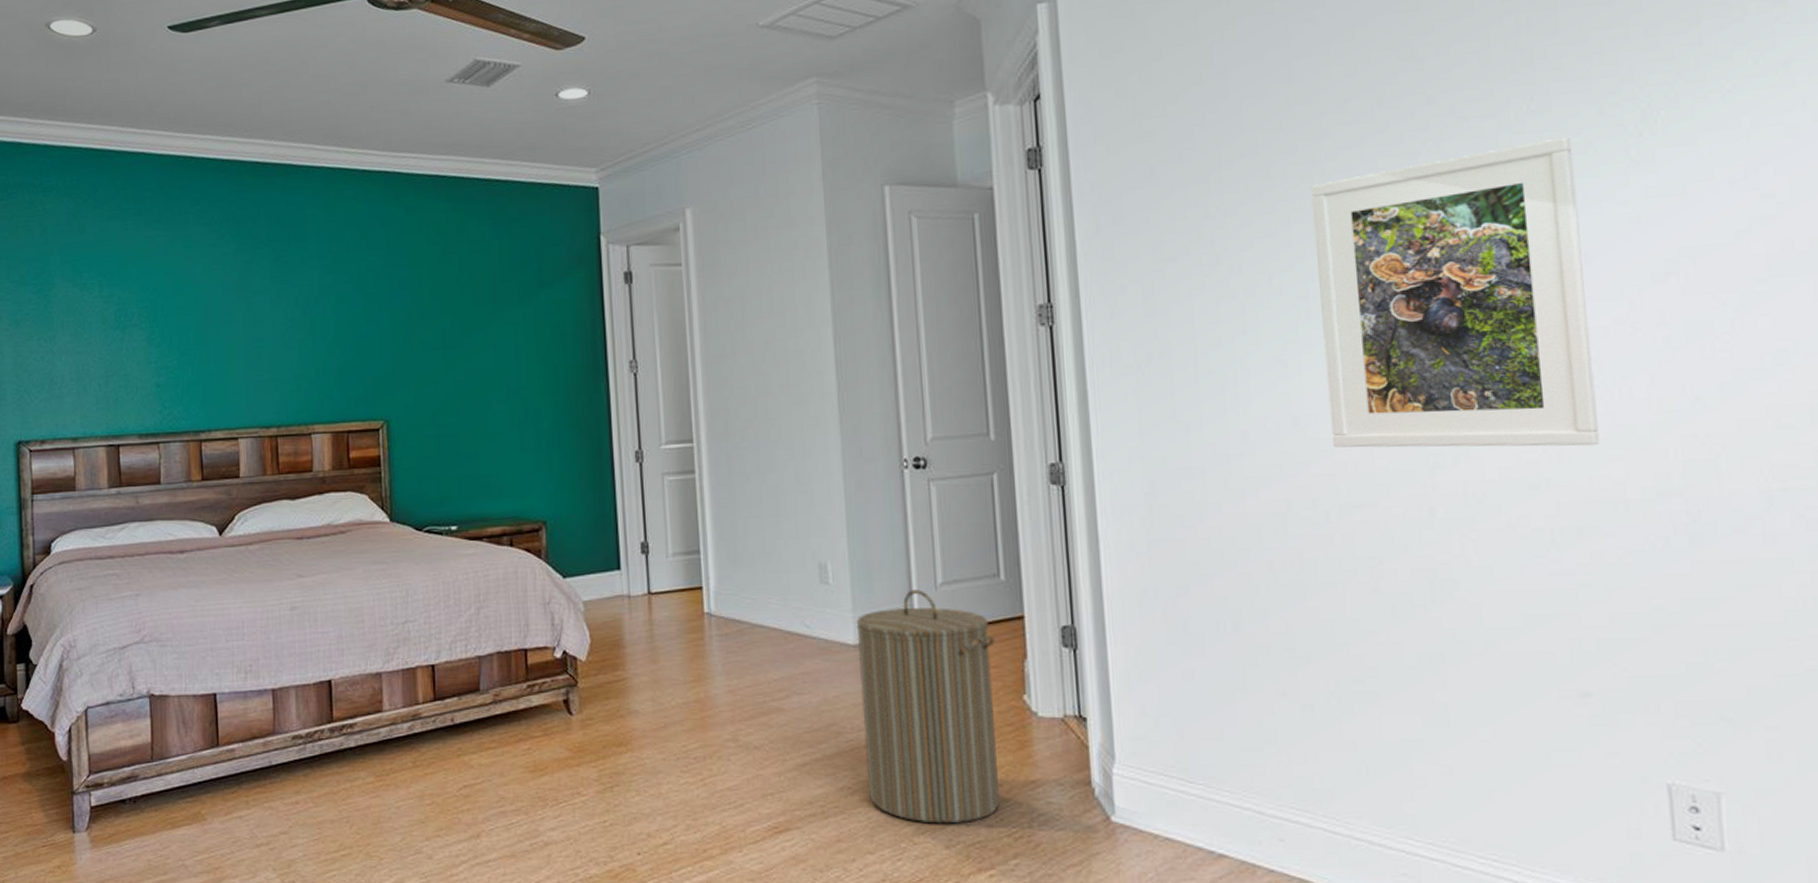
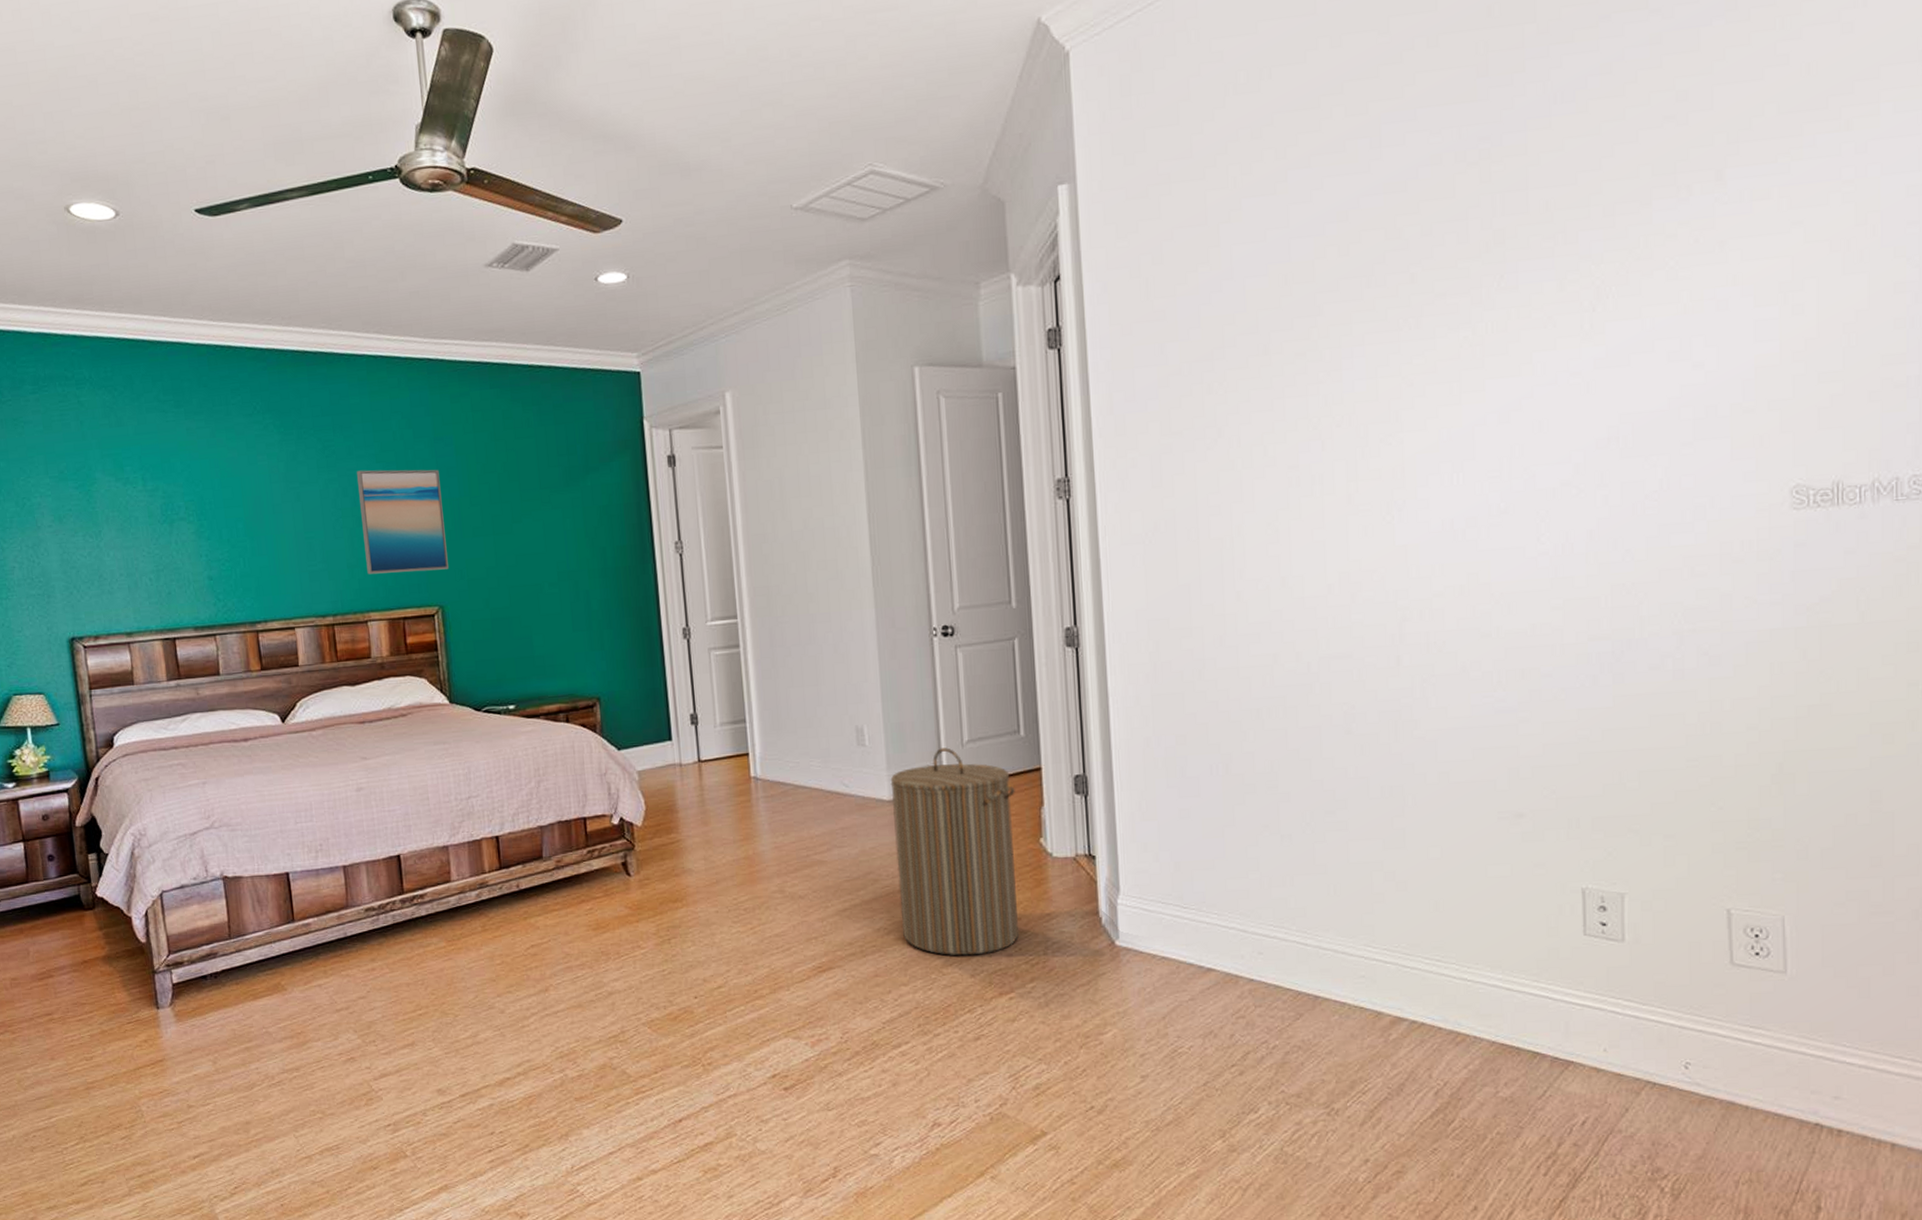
wall art: none [309,280,396,386] -> present [357,469,449,575]
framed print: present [1310,137,1599,448] -> none [1304,313,1543,605]

